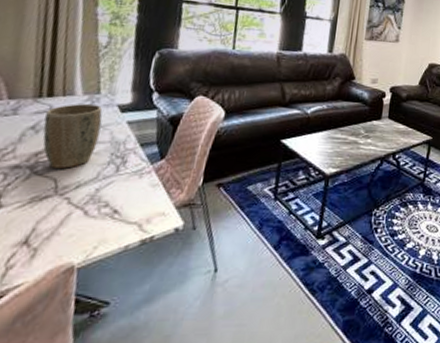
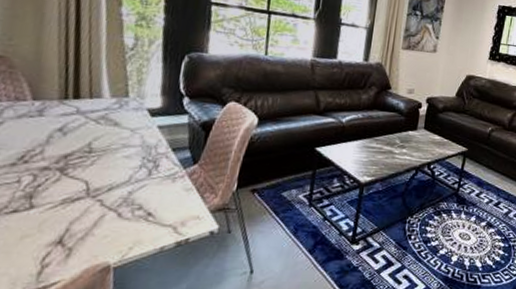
plant pot: present [43,104,103,169] -> none [71,106,132,171]

